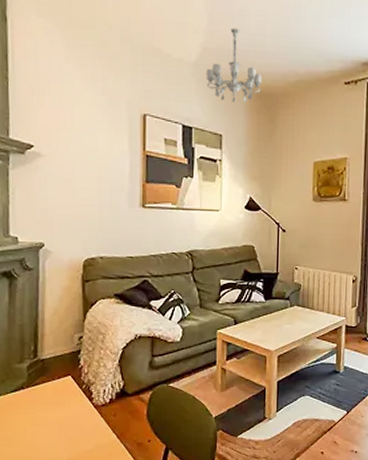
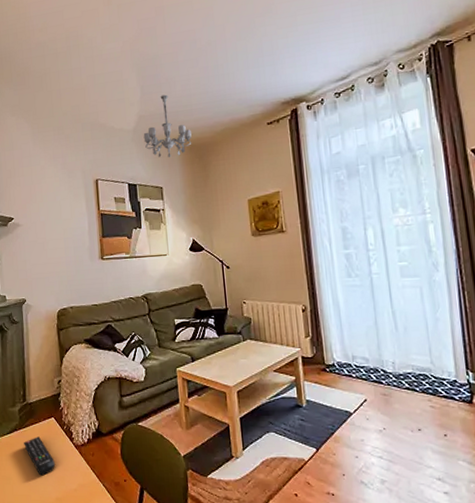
remote control: none [30,396,69,437] -> present [23,437,55,476]

